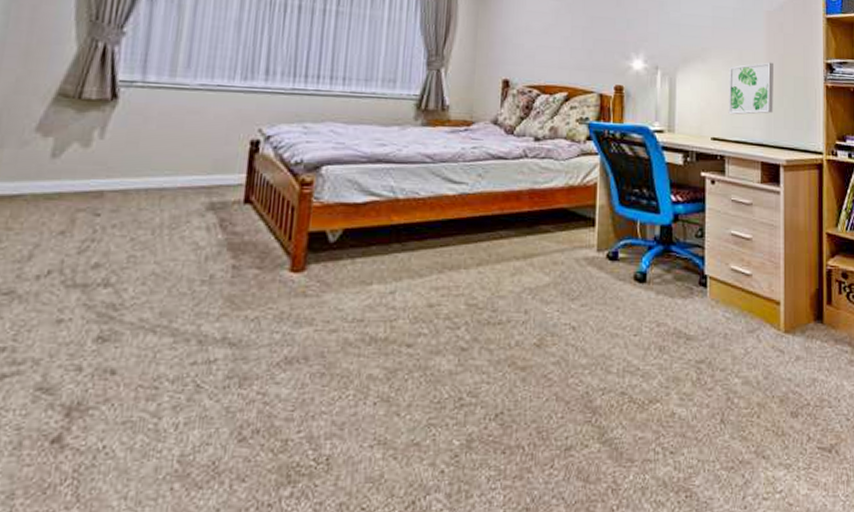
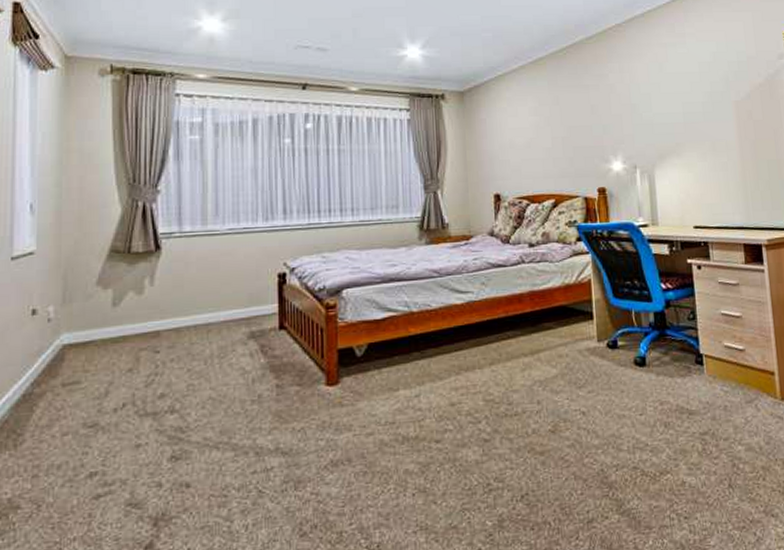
wall art: present [728,62,773,115] -> none [704,149,751,203]

